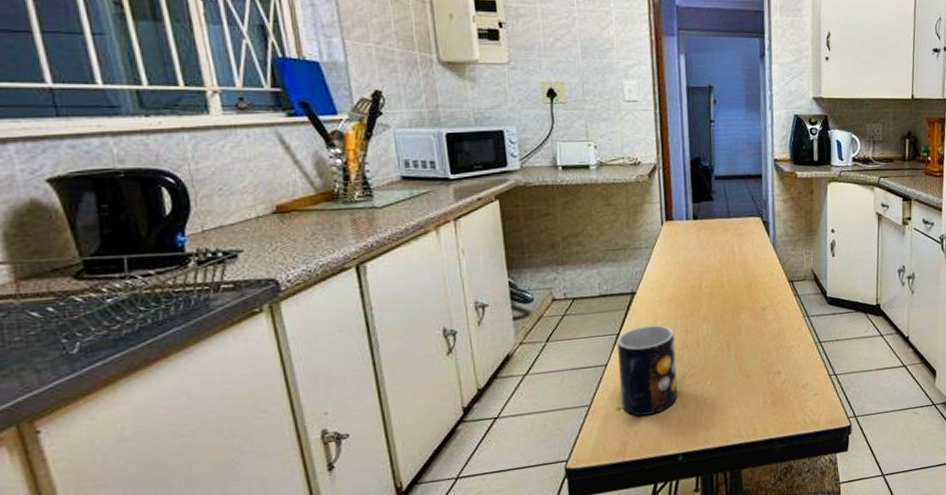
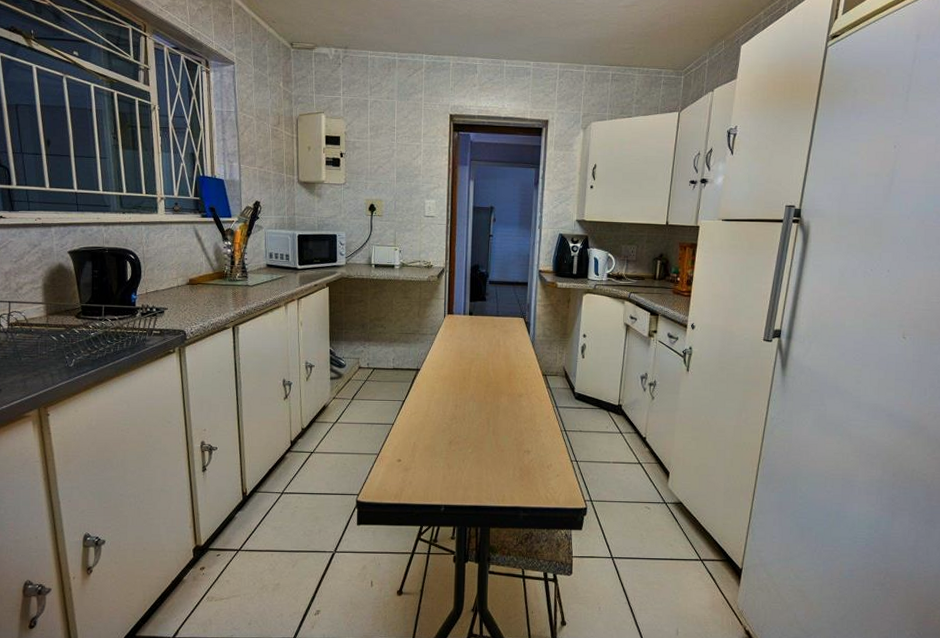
mug: present [617,324,678,416] -> none [402,397,446,469]

